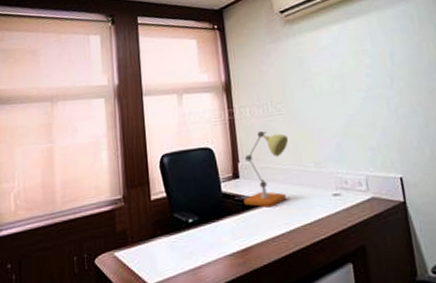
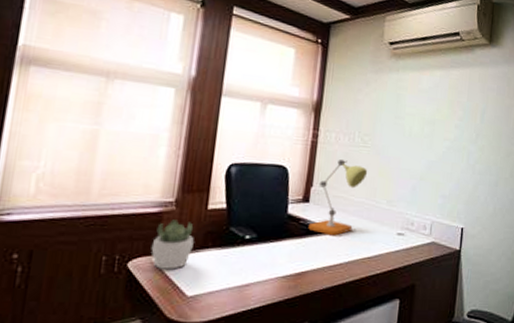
succulent plant: none [111,214,145,263] -> present [151,219,194,271]

